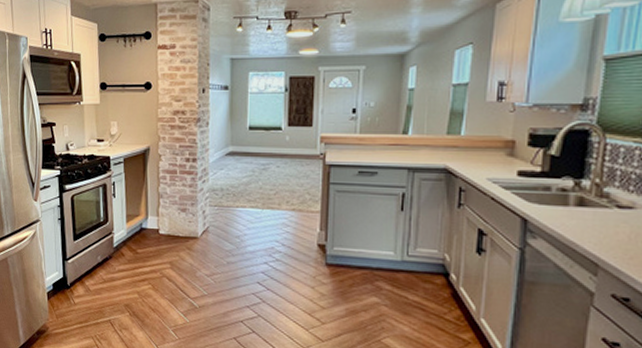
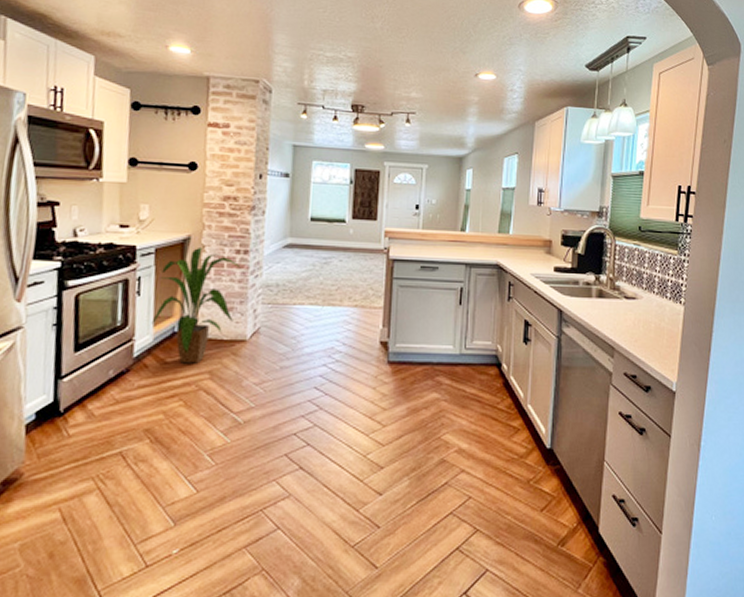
house plant: none [125,156,189,255] -> present [151,246,239,364]

